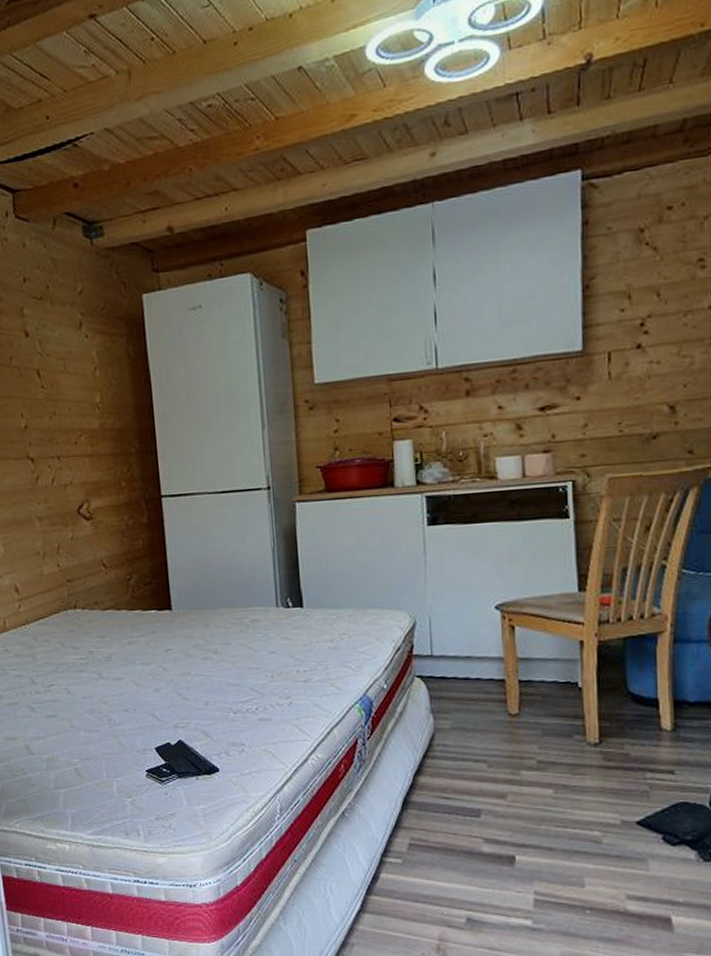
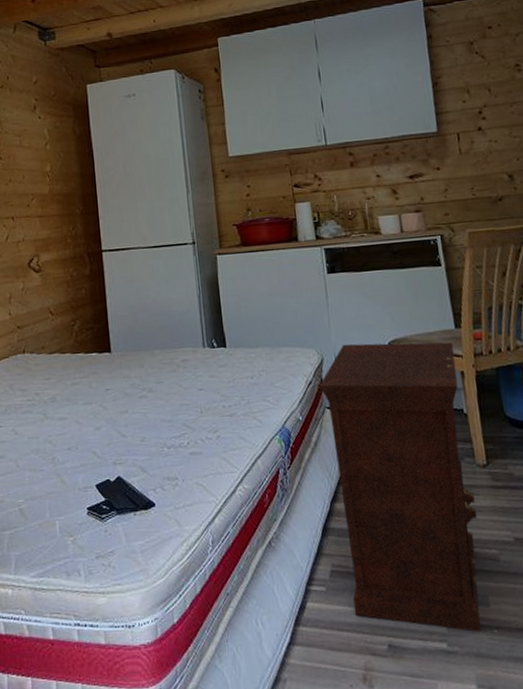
nightstand: none [409,606,581,911] -> present [319,342,481,632]

